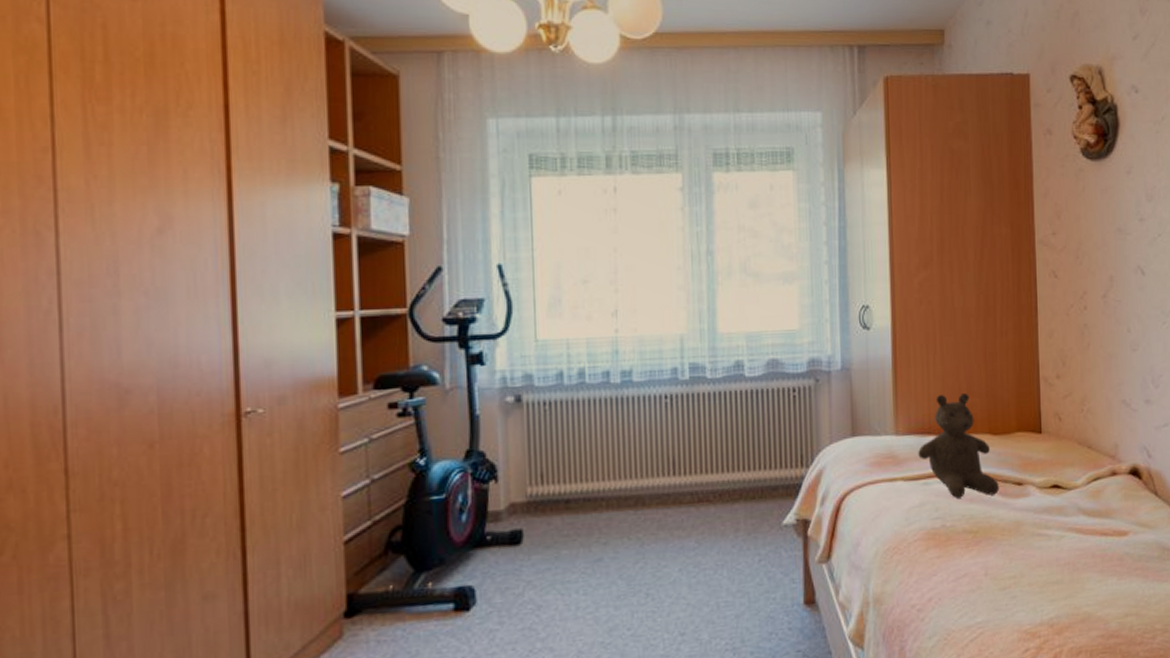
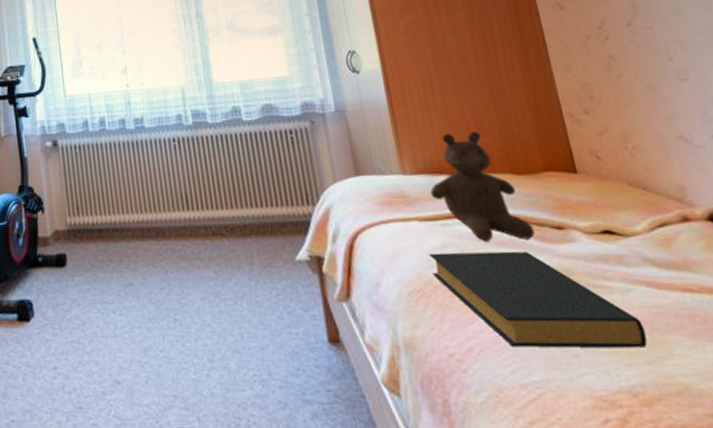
hardback book: none [908,506,1068,594] -> present [428,251,648,349]

